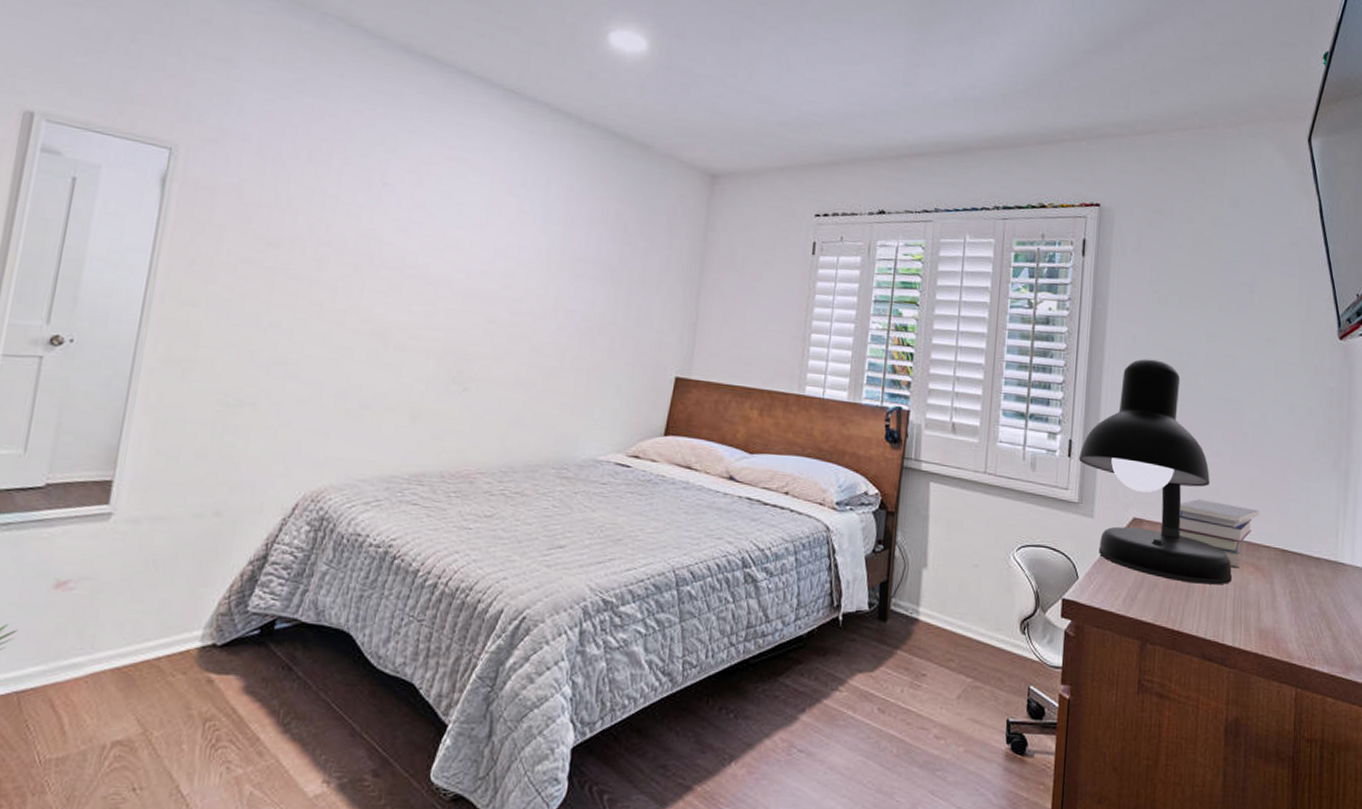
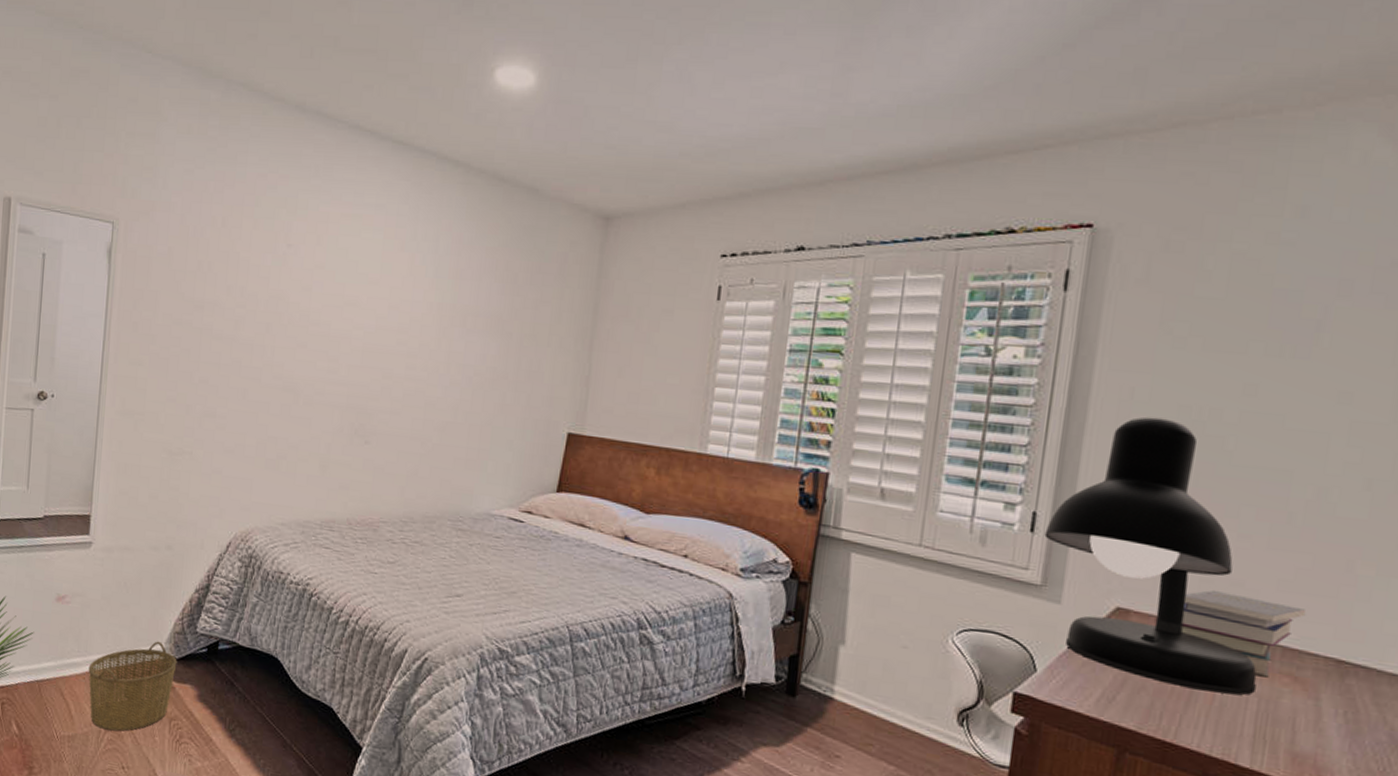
basket: none [91,626,219,744] -> present [88,641,177,732]

